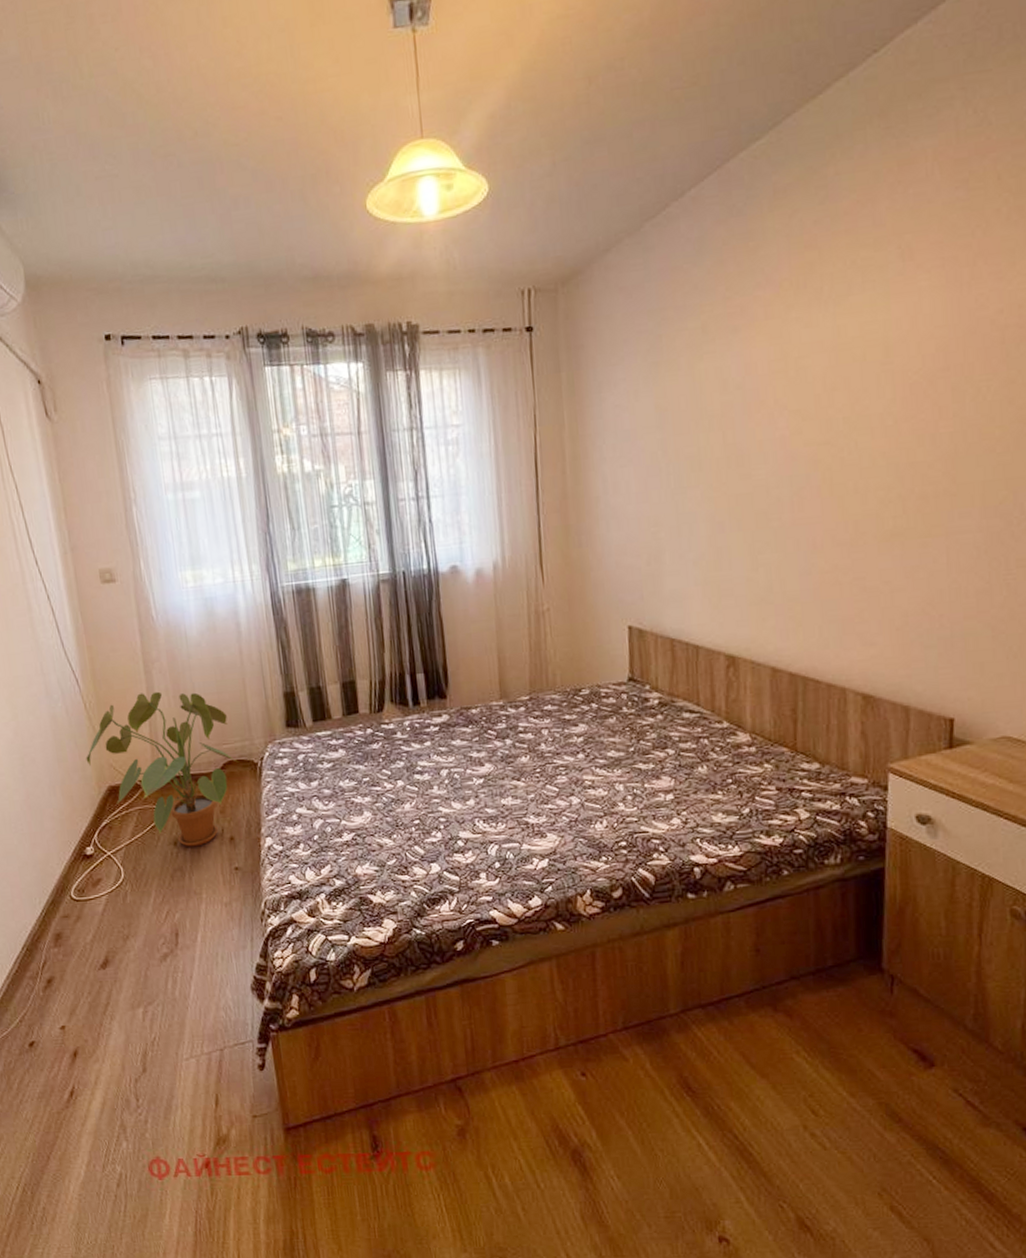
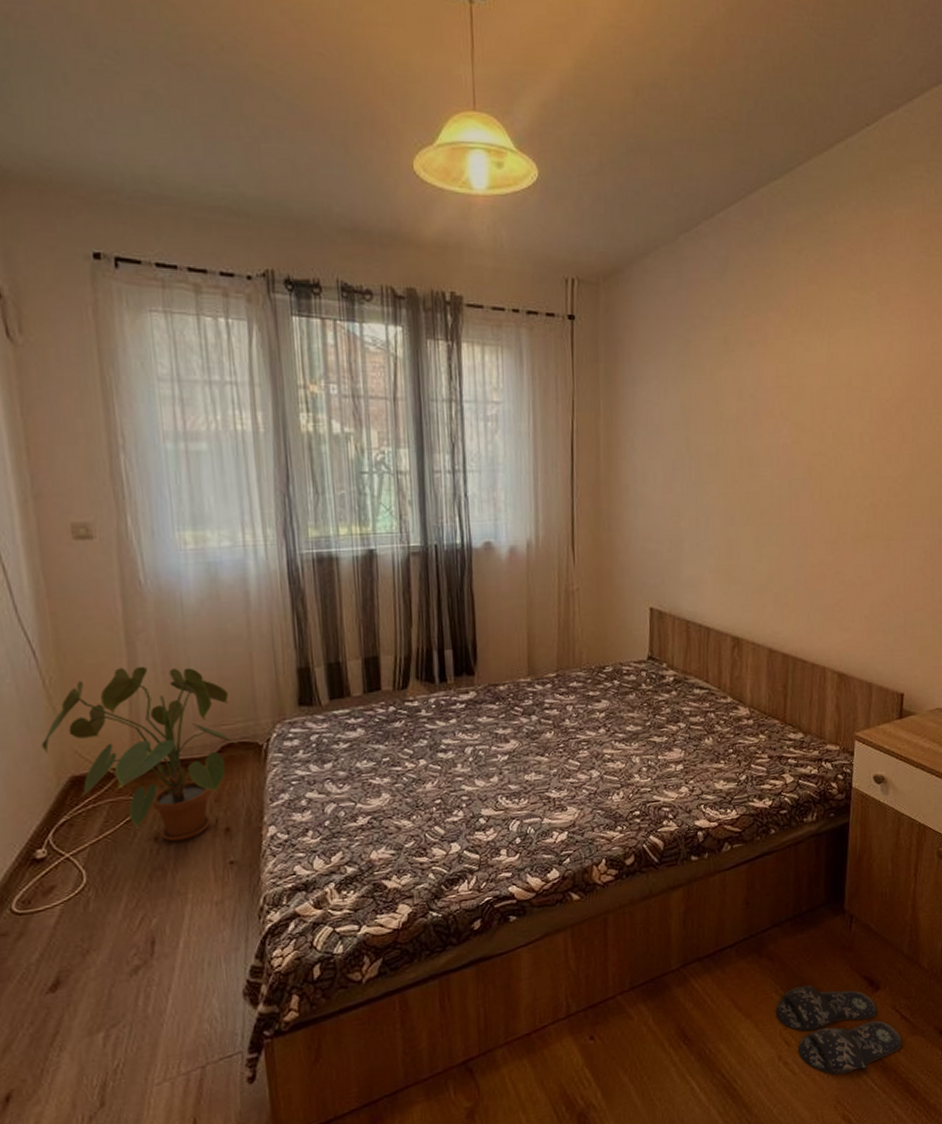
slippers: none [798,1050,969,1158] -> present [776,985,902,1075]

